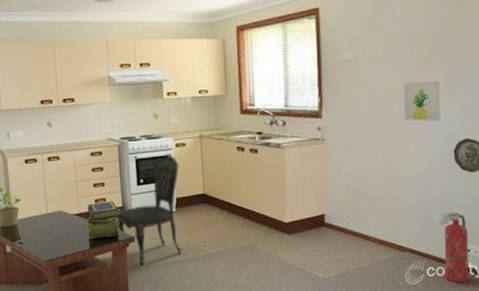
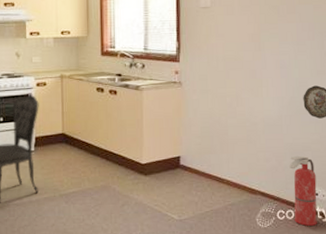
wall art: present [403,81,441,122] -> none [257,30,291,69]

